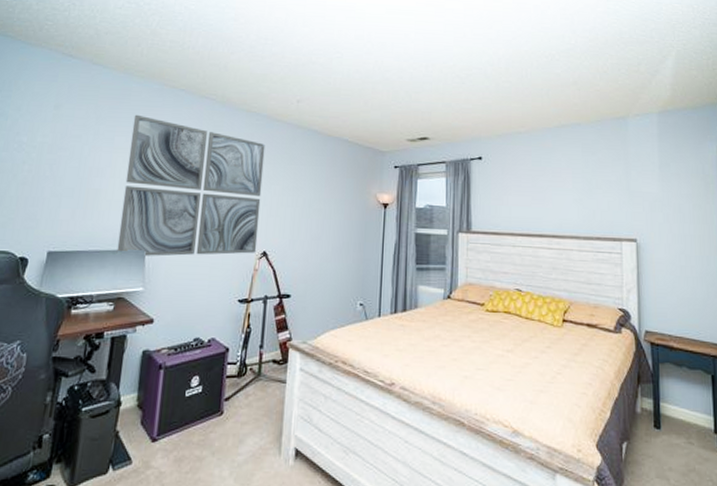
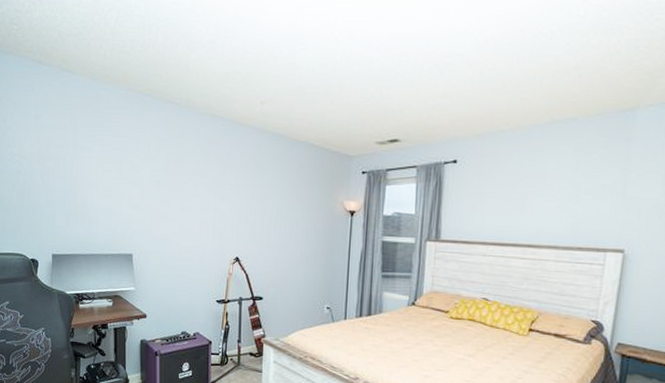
wall art: present [116,114,266,256] -> none [106,122,232,260]

